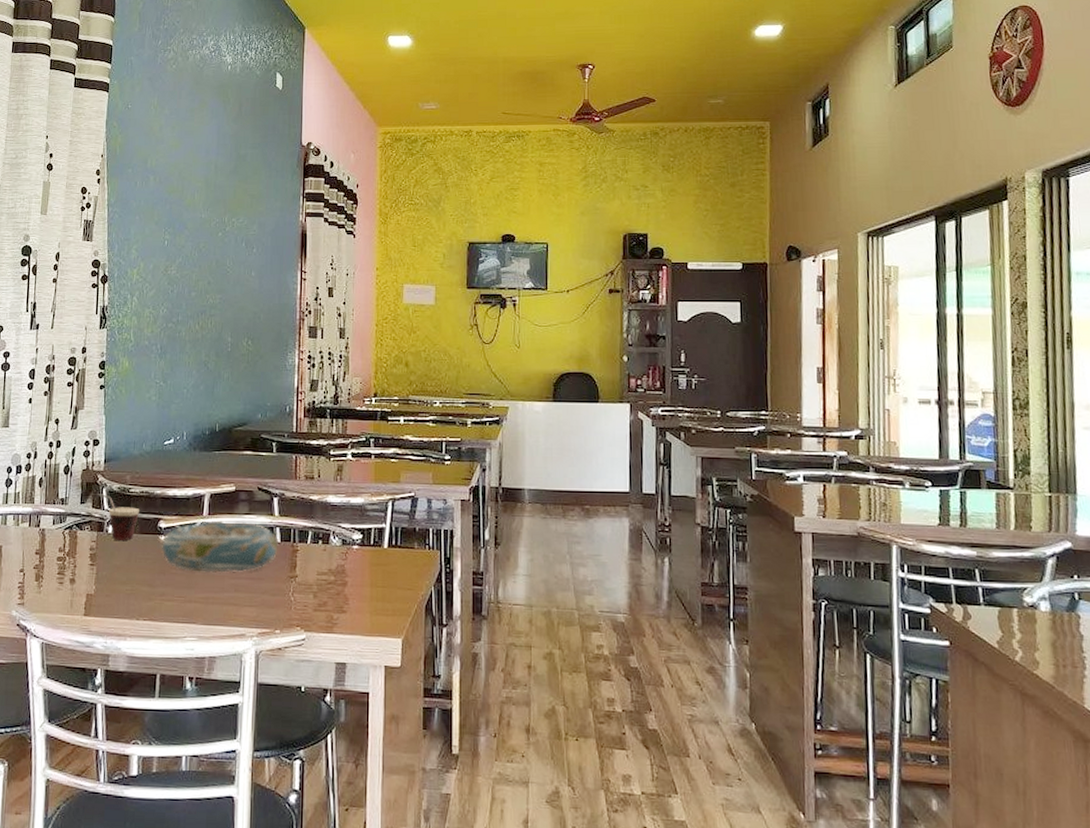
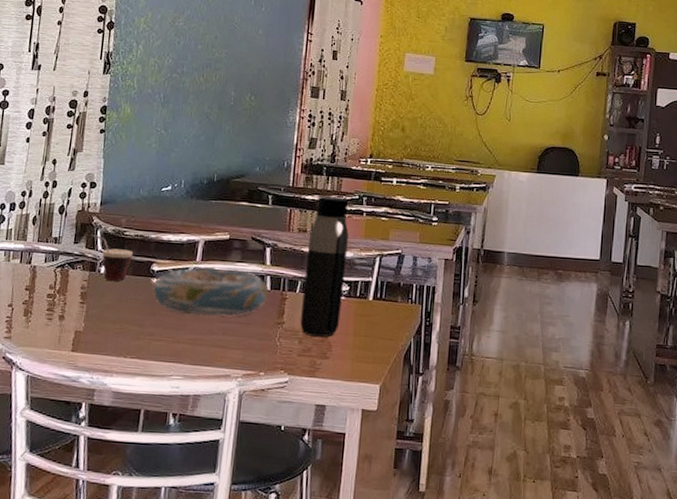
water bottle: none [314,440,358,590] -> present [300,196,349,337]

